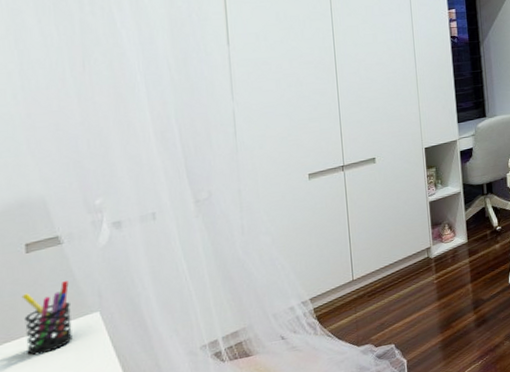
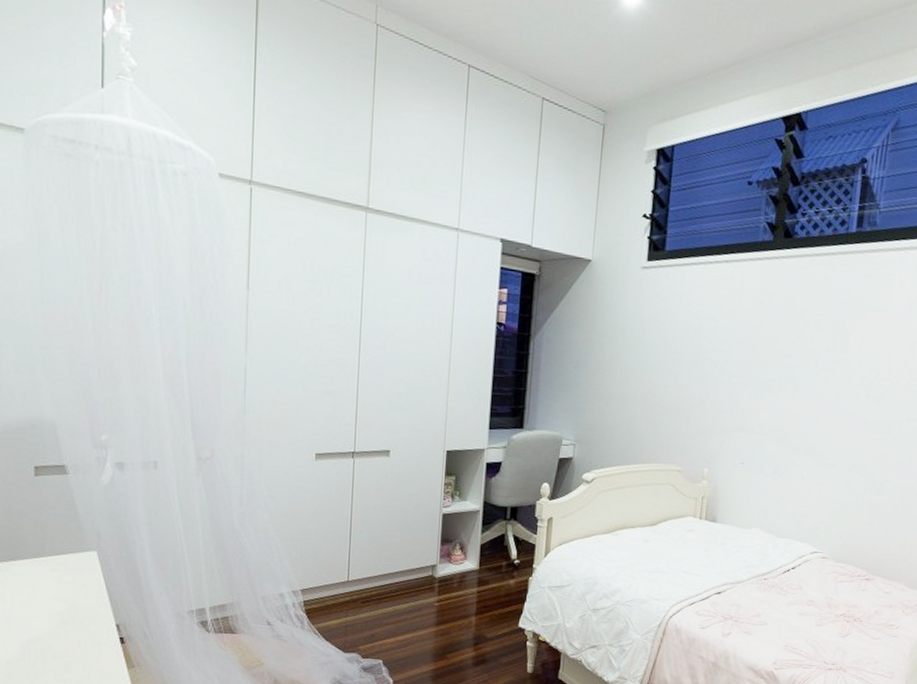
pen holder: present [21,281,73,357] -> none [28,513,71,580]

